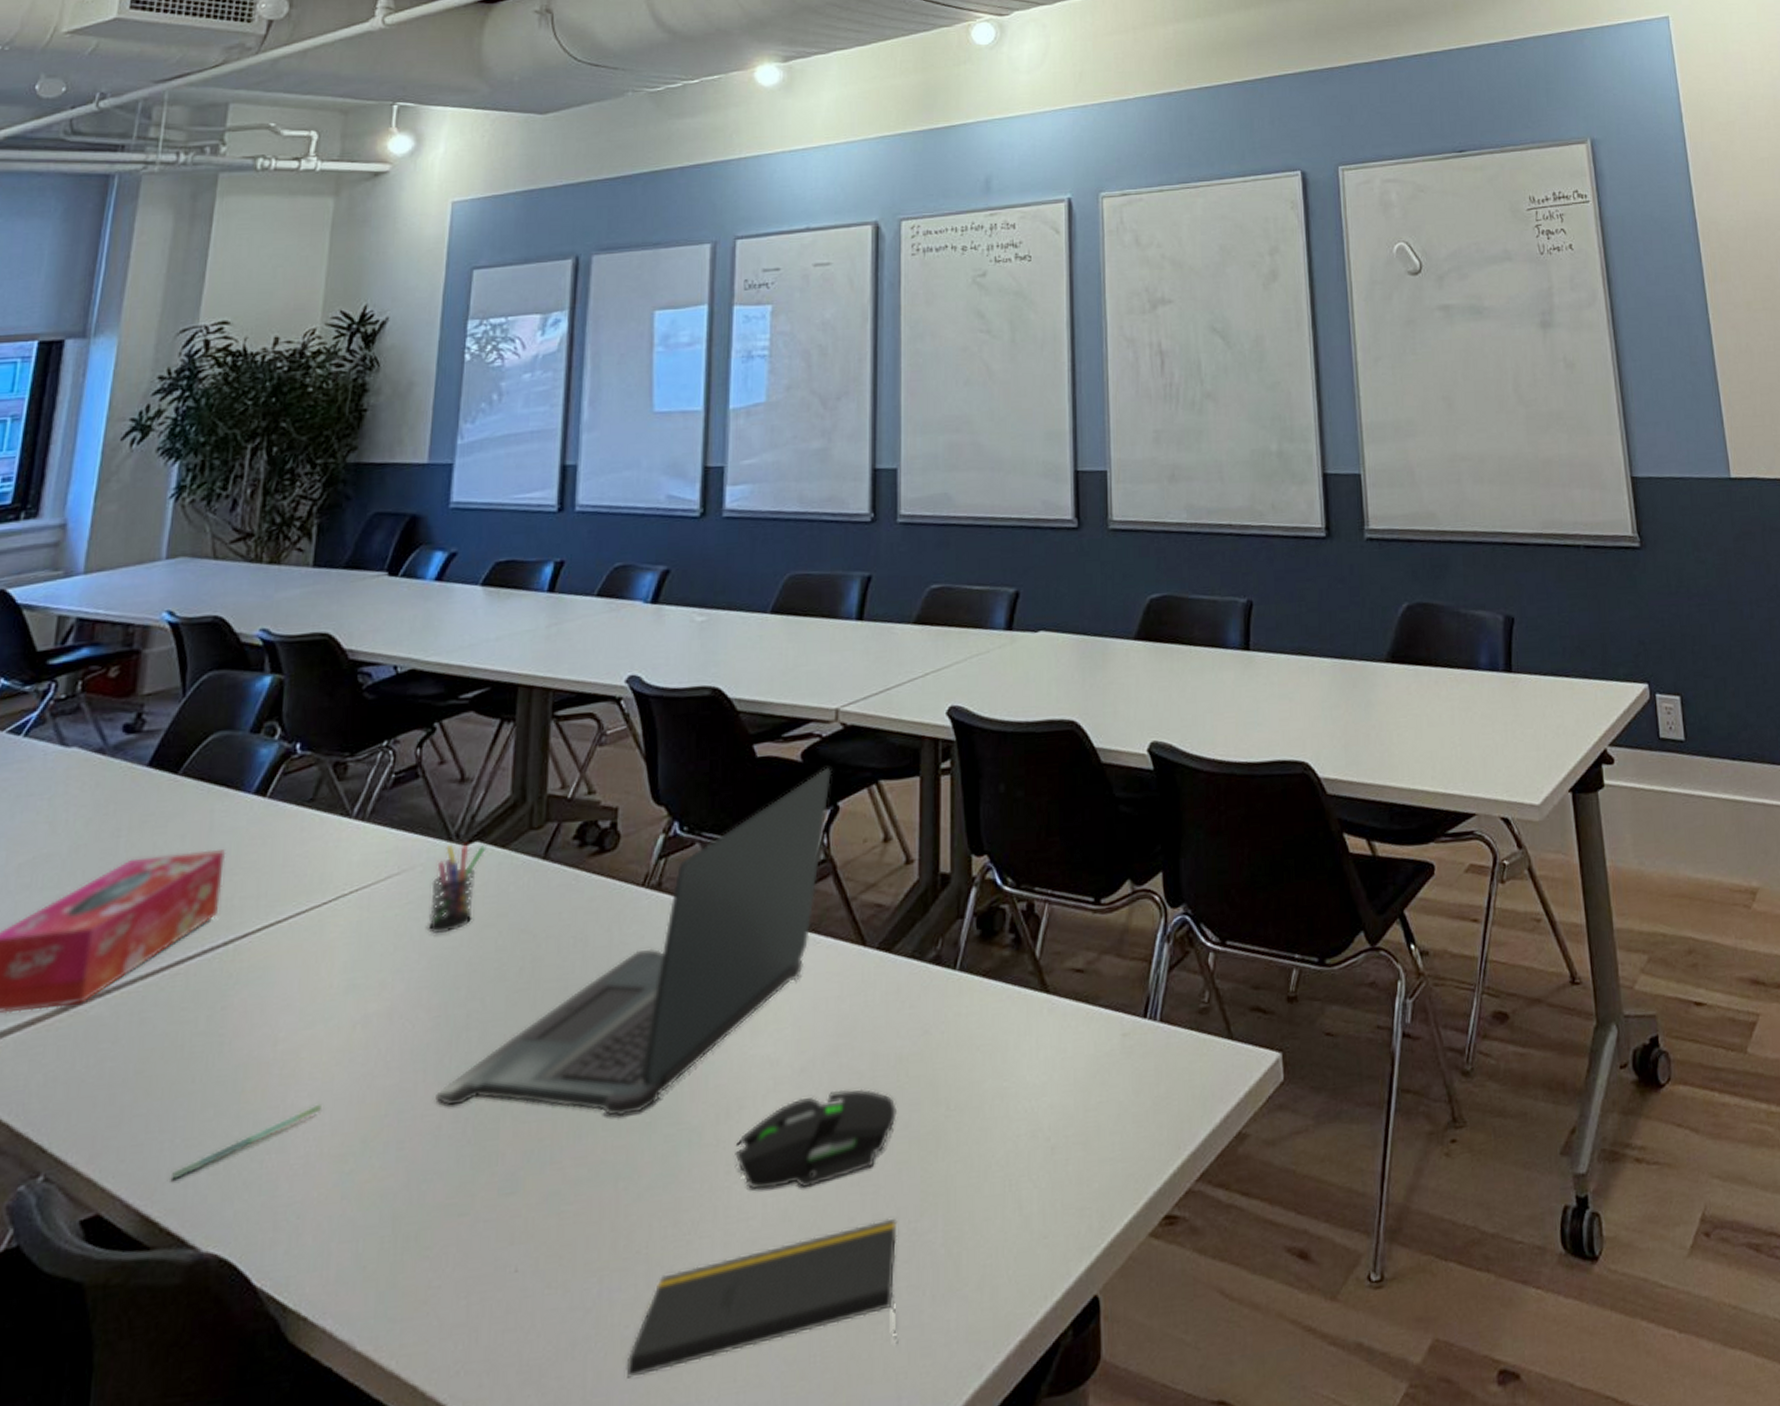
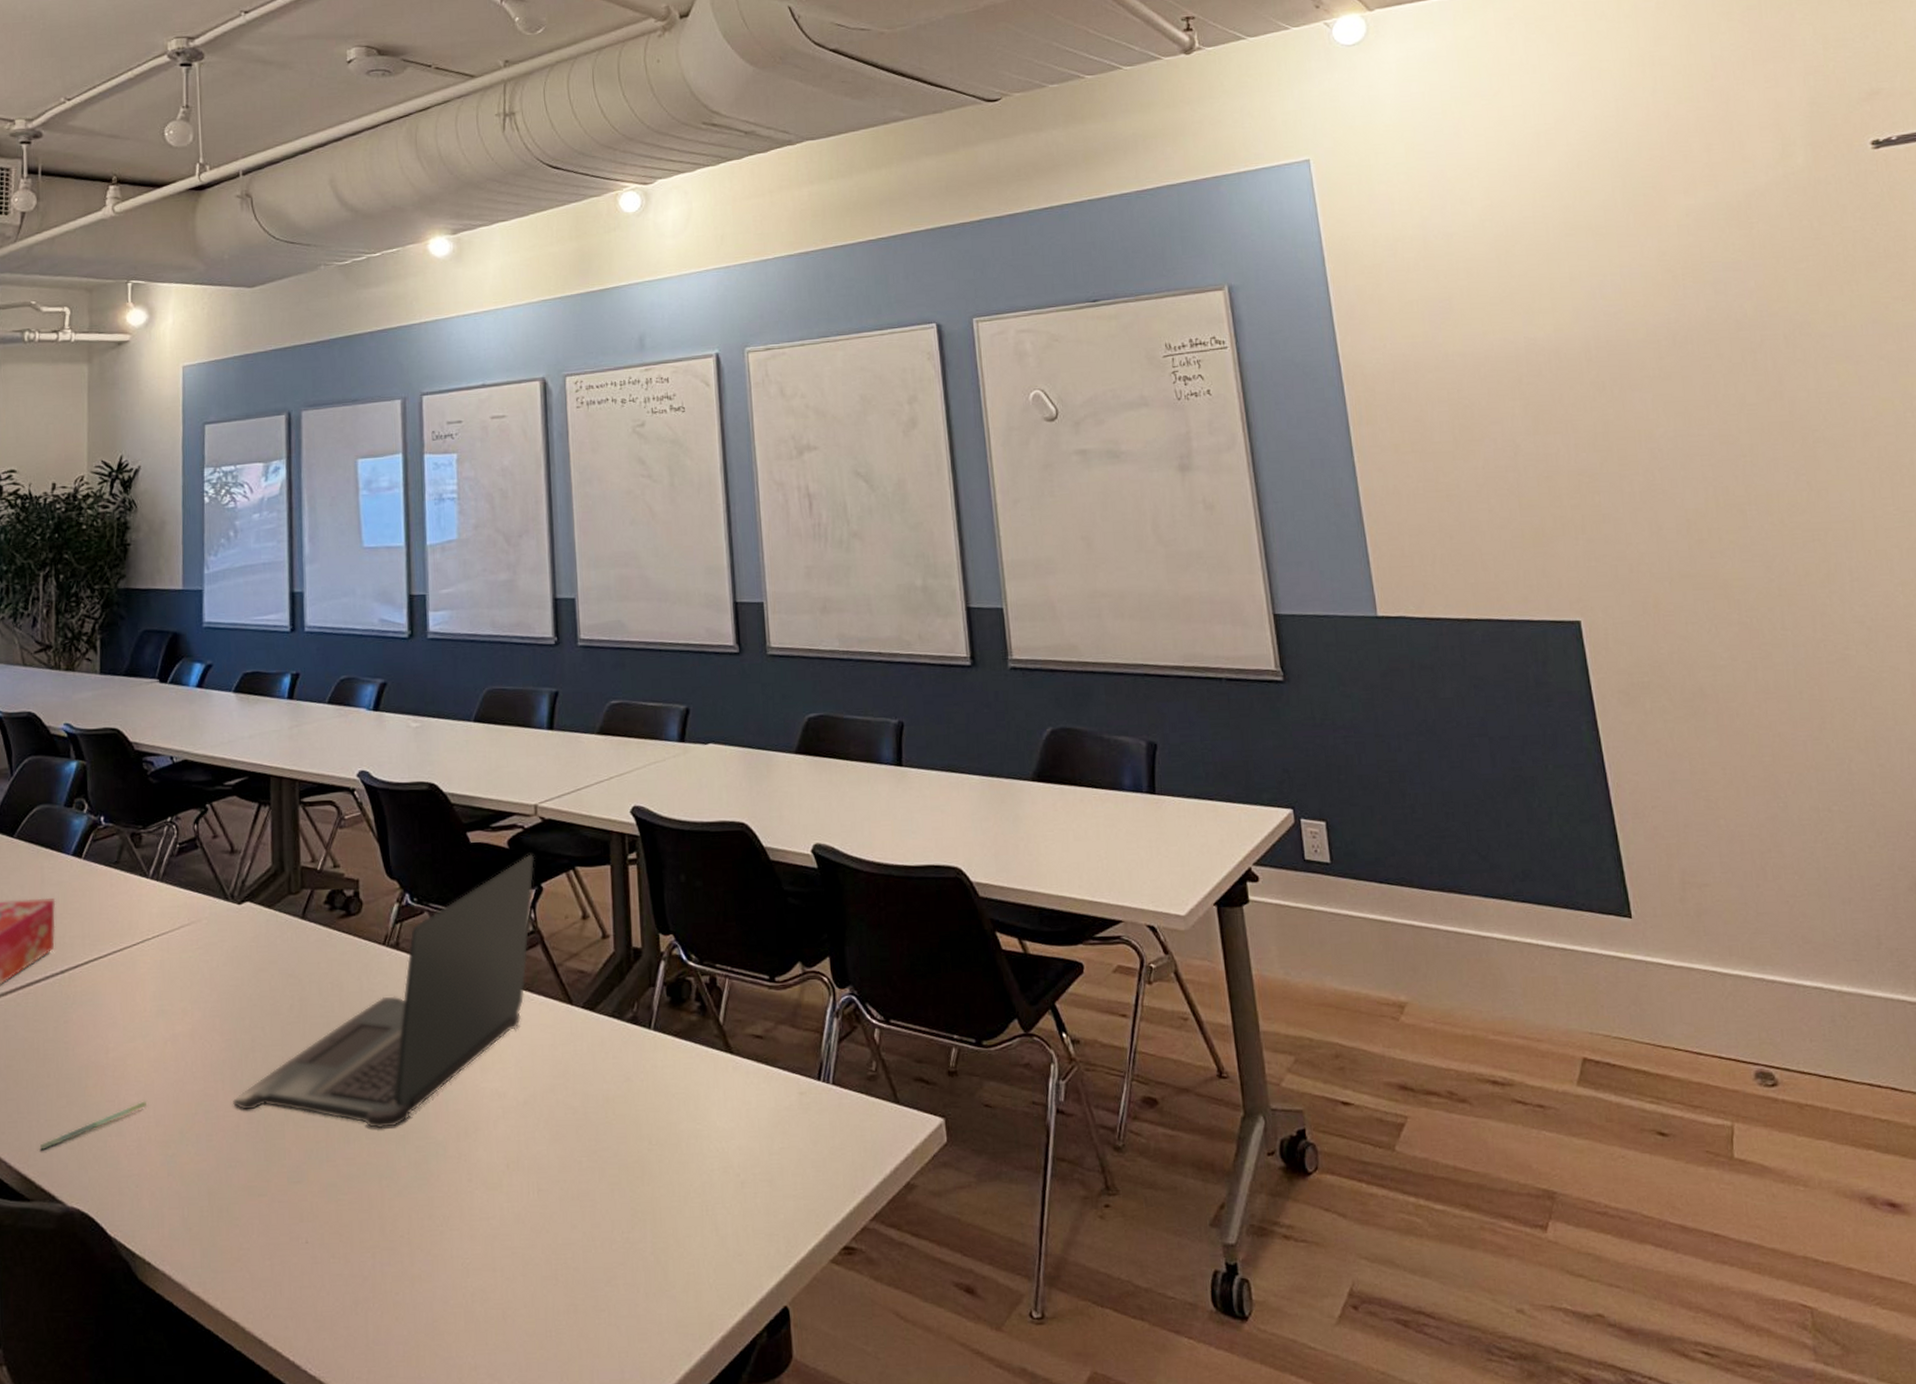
pen holder: present [428,845,487,933] -> none [215,904,256,974]
notepad: present [626,1218,899,1378] -> none [399,1228,619,1333]
mouse: present [735,1088,897,1190] -> none [474,1121,607,1198]

